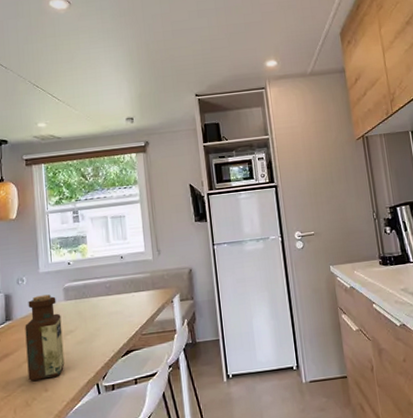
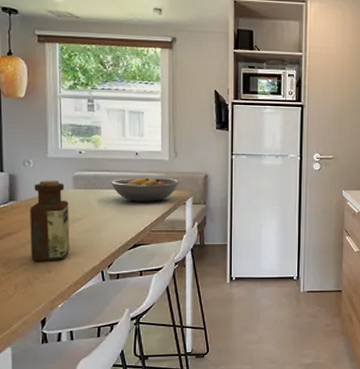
fruit bowl: none [99,277,166,306] -> present [111,177,180,202]

